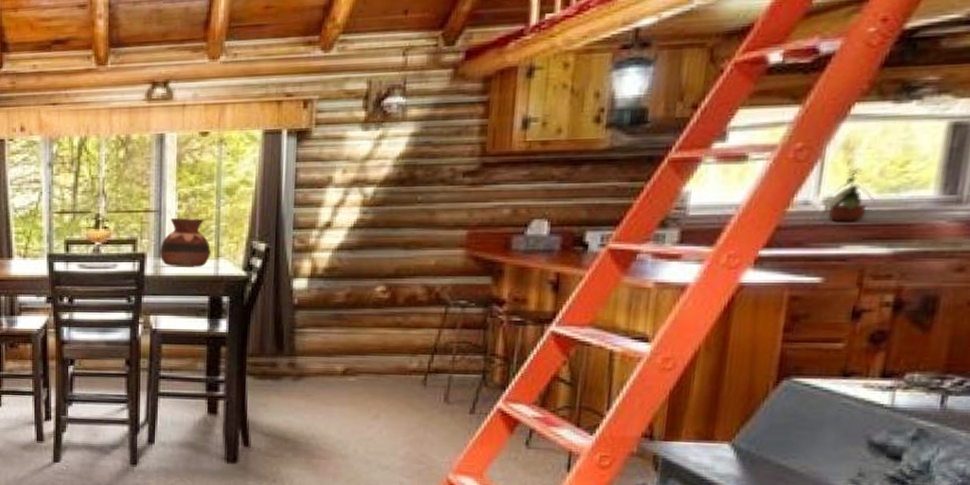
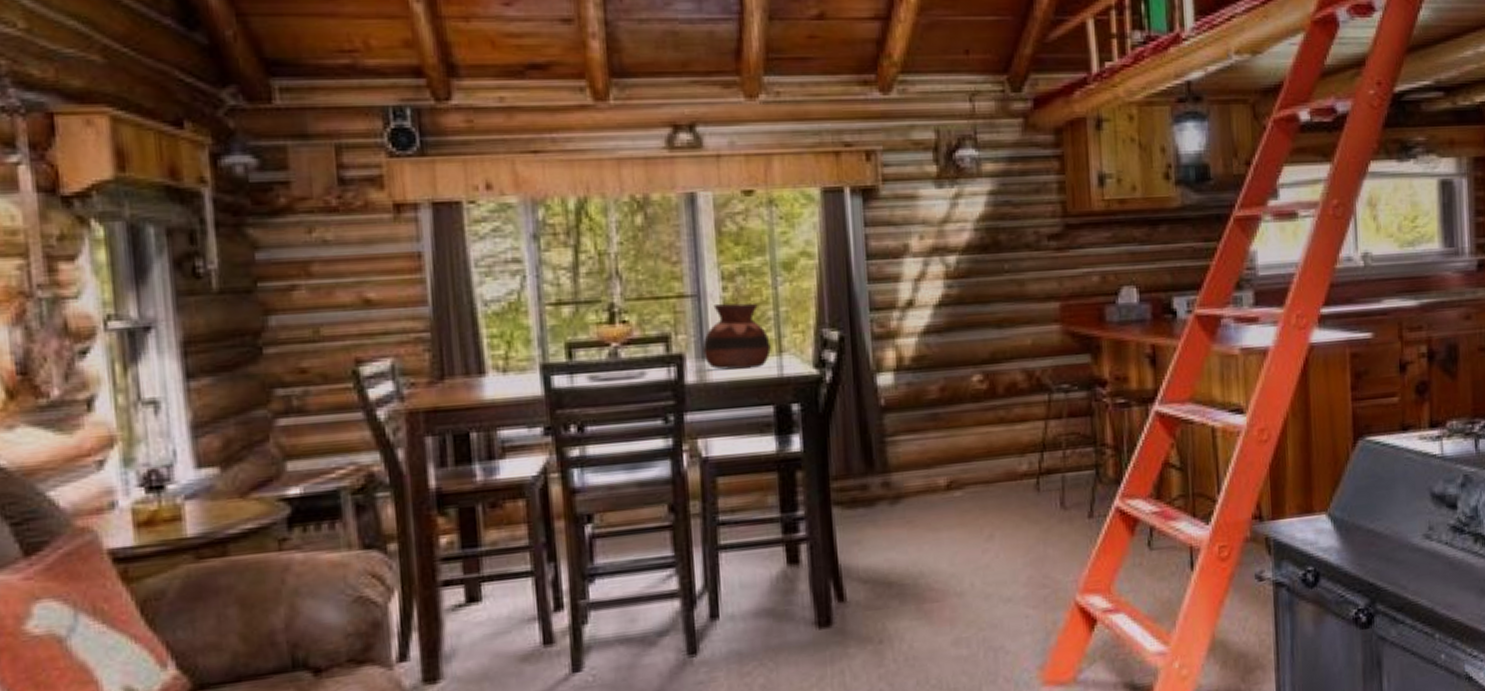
potted plant: present [827,167,875,223] -> none [1365,223,1399,278]

